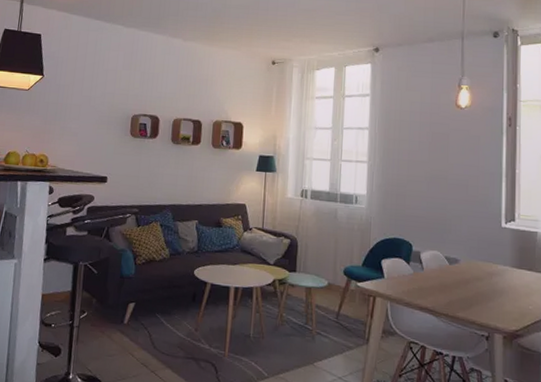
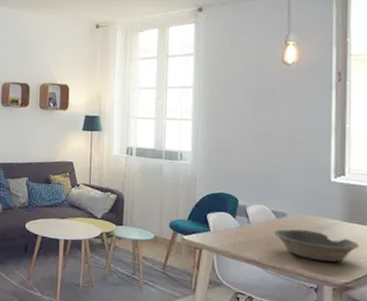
bowl: none [447,275,528,310] -> present [274,229,359,263]

